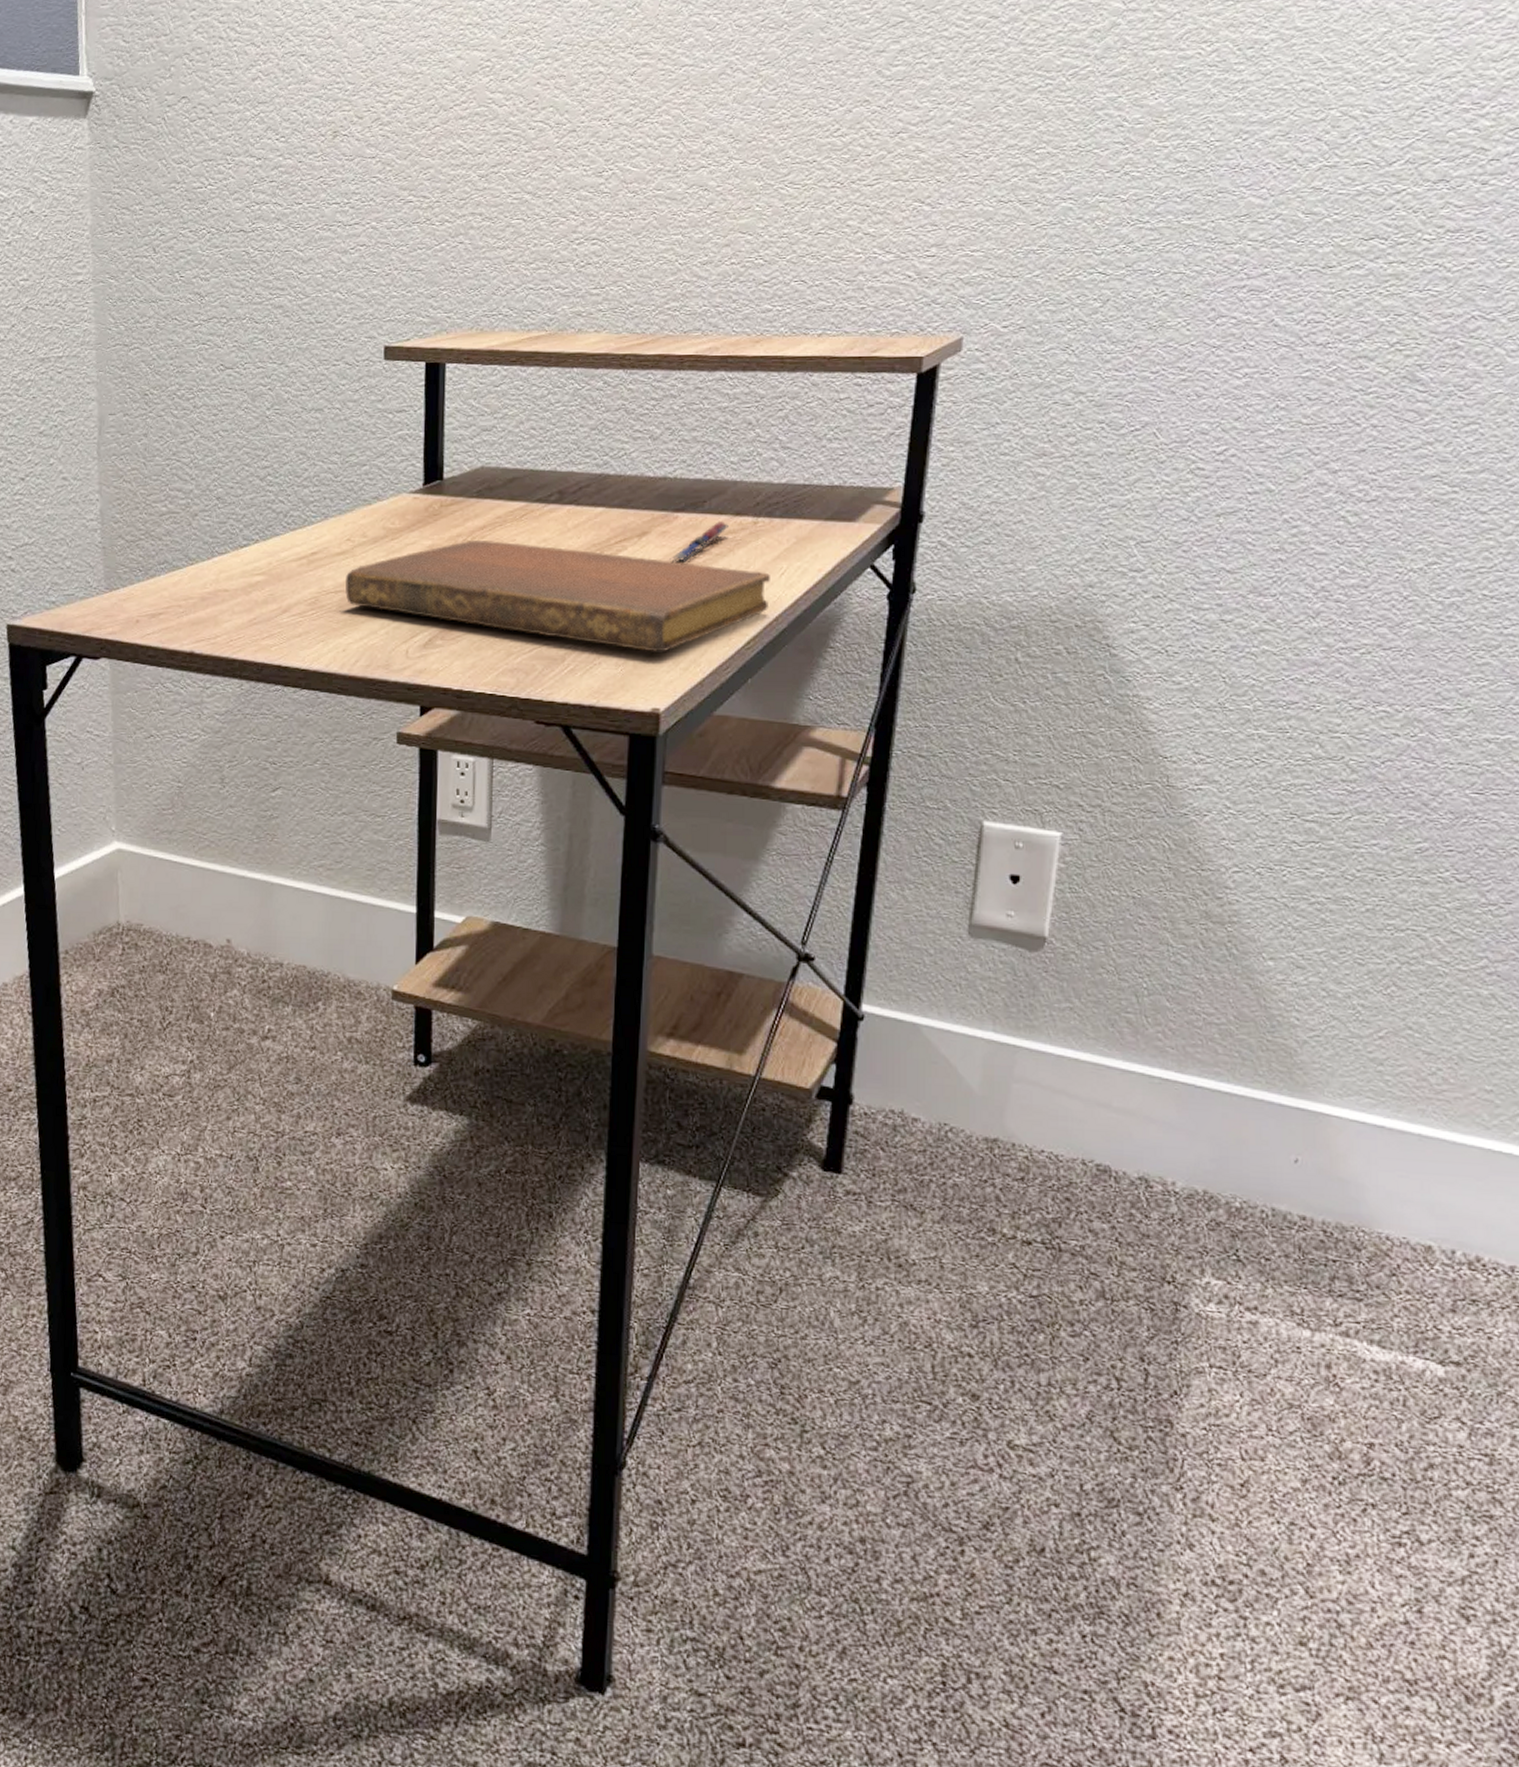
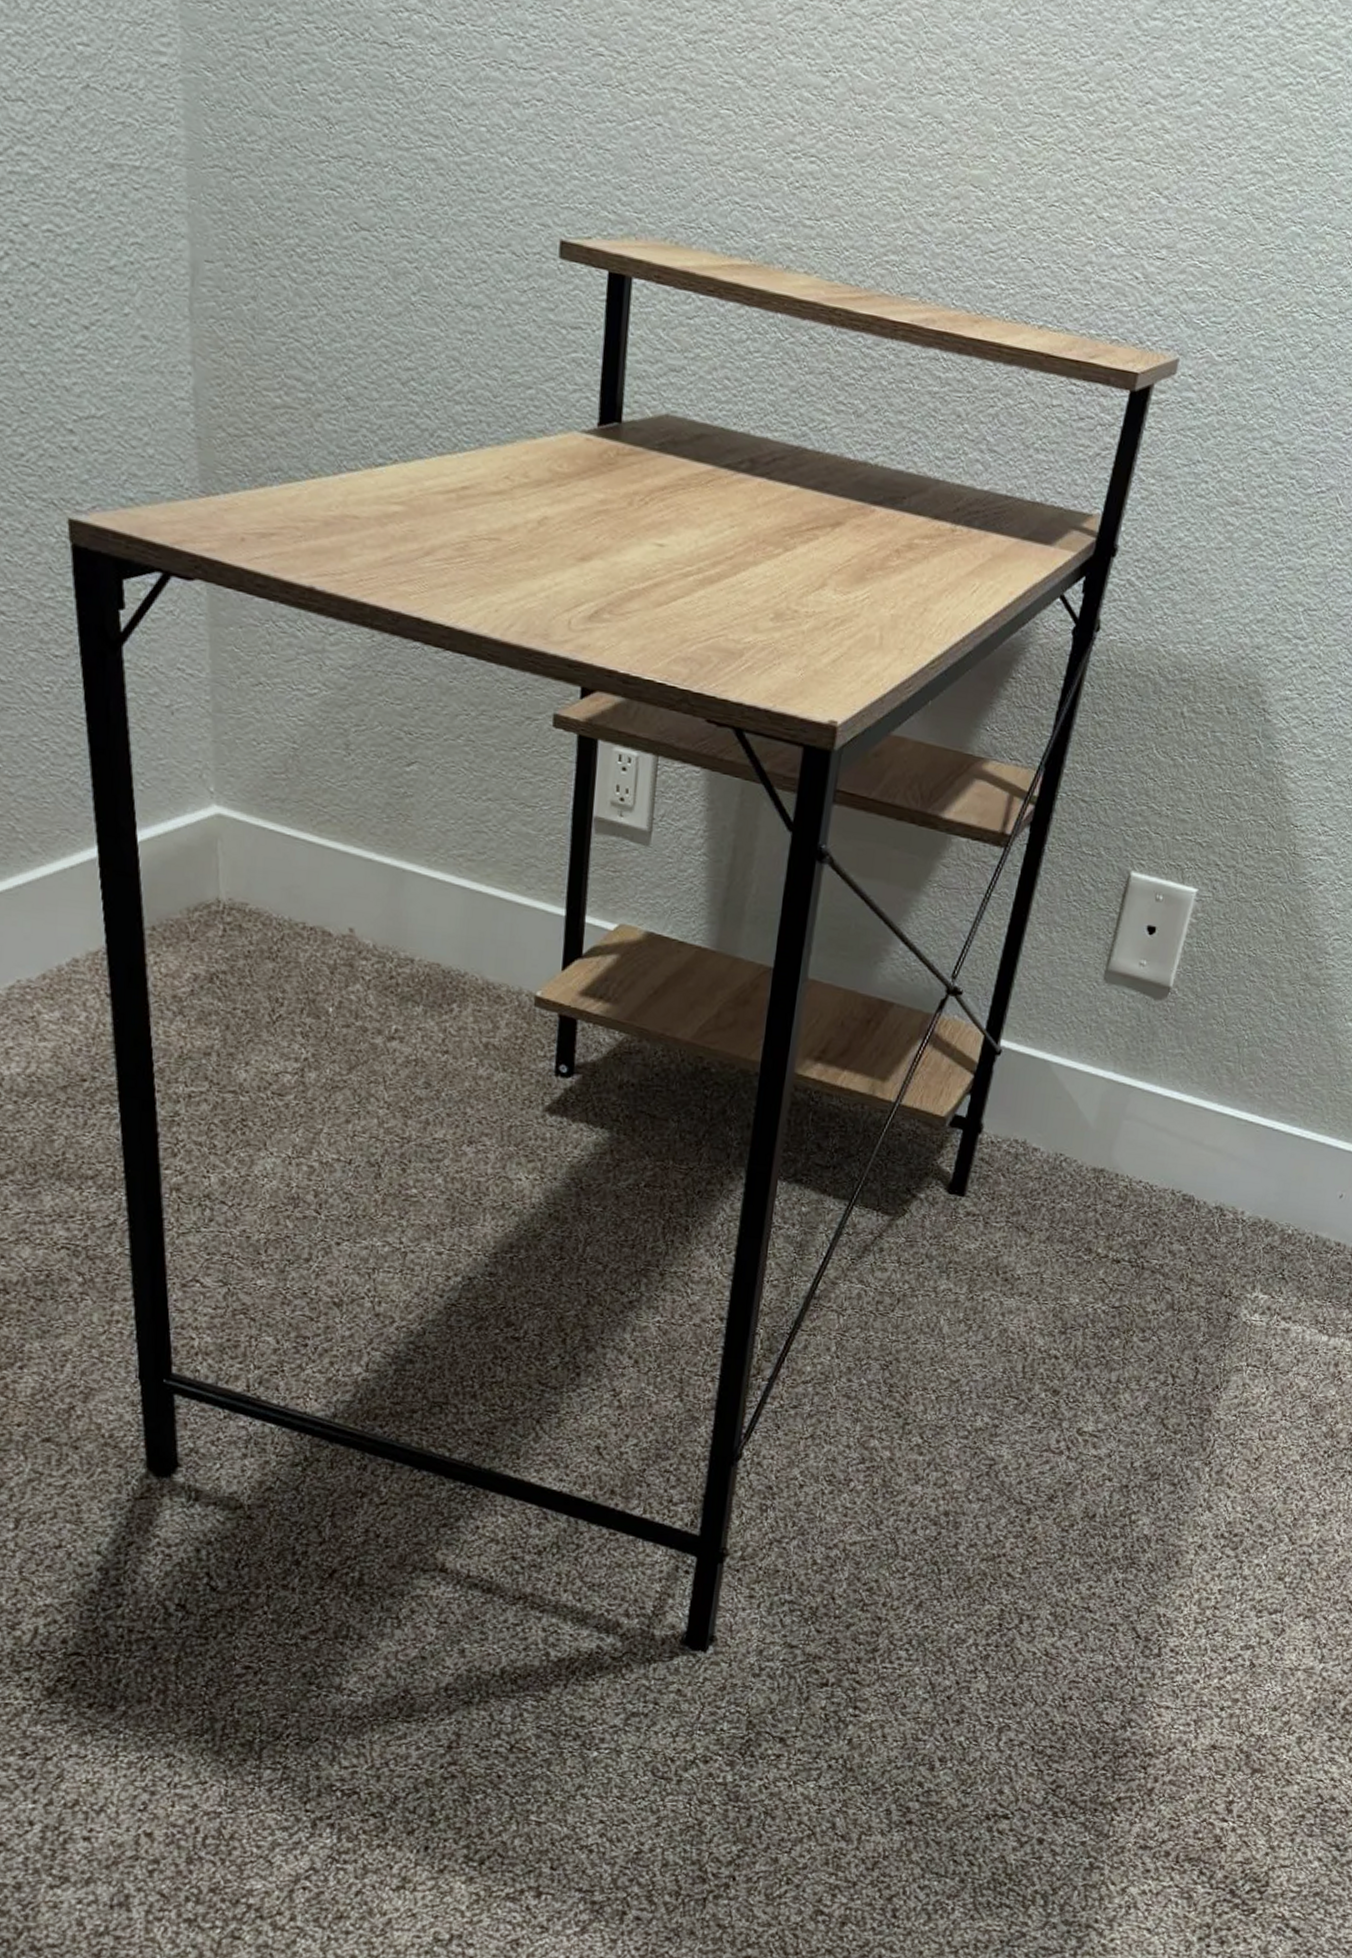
notebook: present [345,539,770,652] -> none [501,500,962,661]
pen: present [669,522,729,561] -> none [862,523,926,562]

